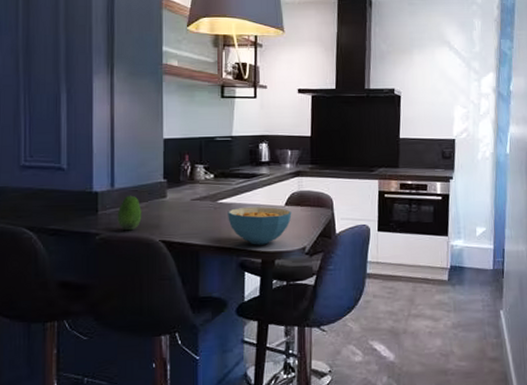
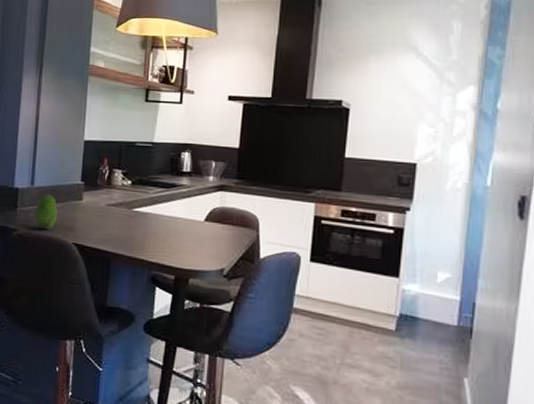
cereal bowl: present [228,207,292,245] -> none [142,218,212,261]

